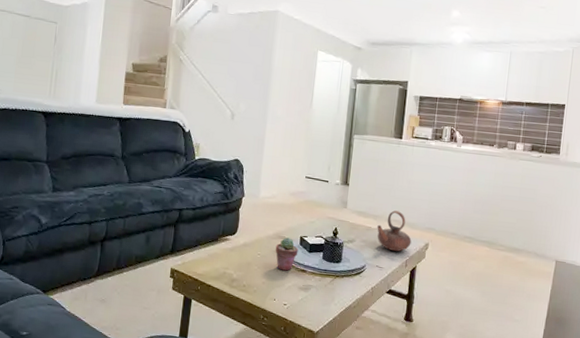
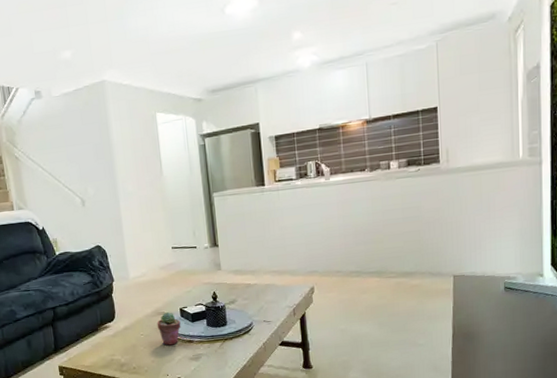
teapot: present [377,210,412,252] -> none [256,261,296,303]

